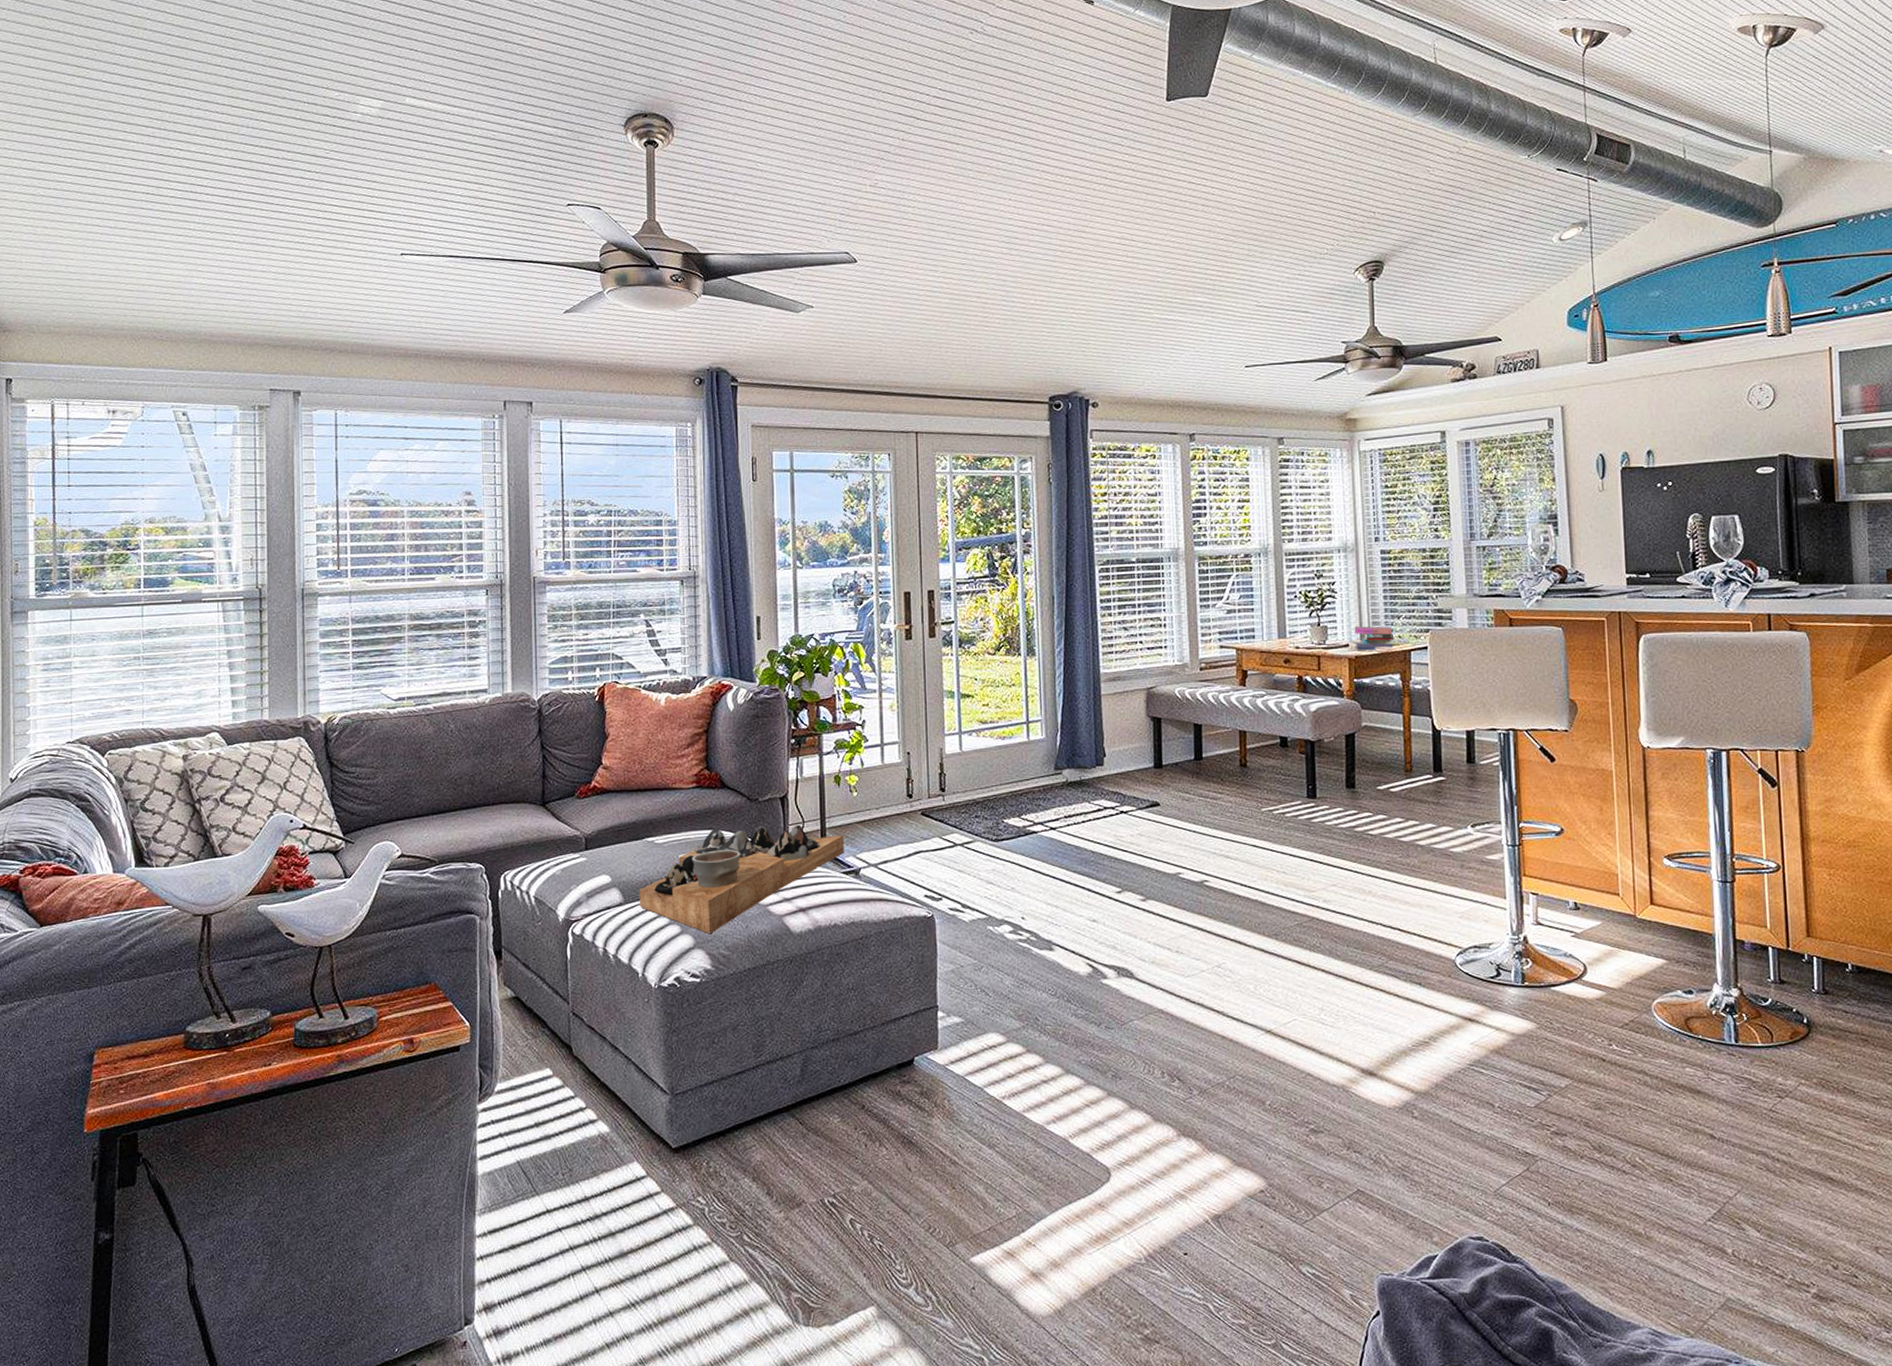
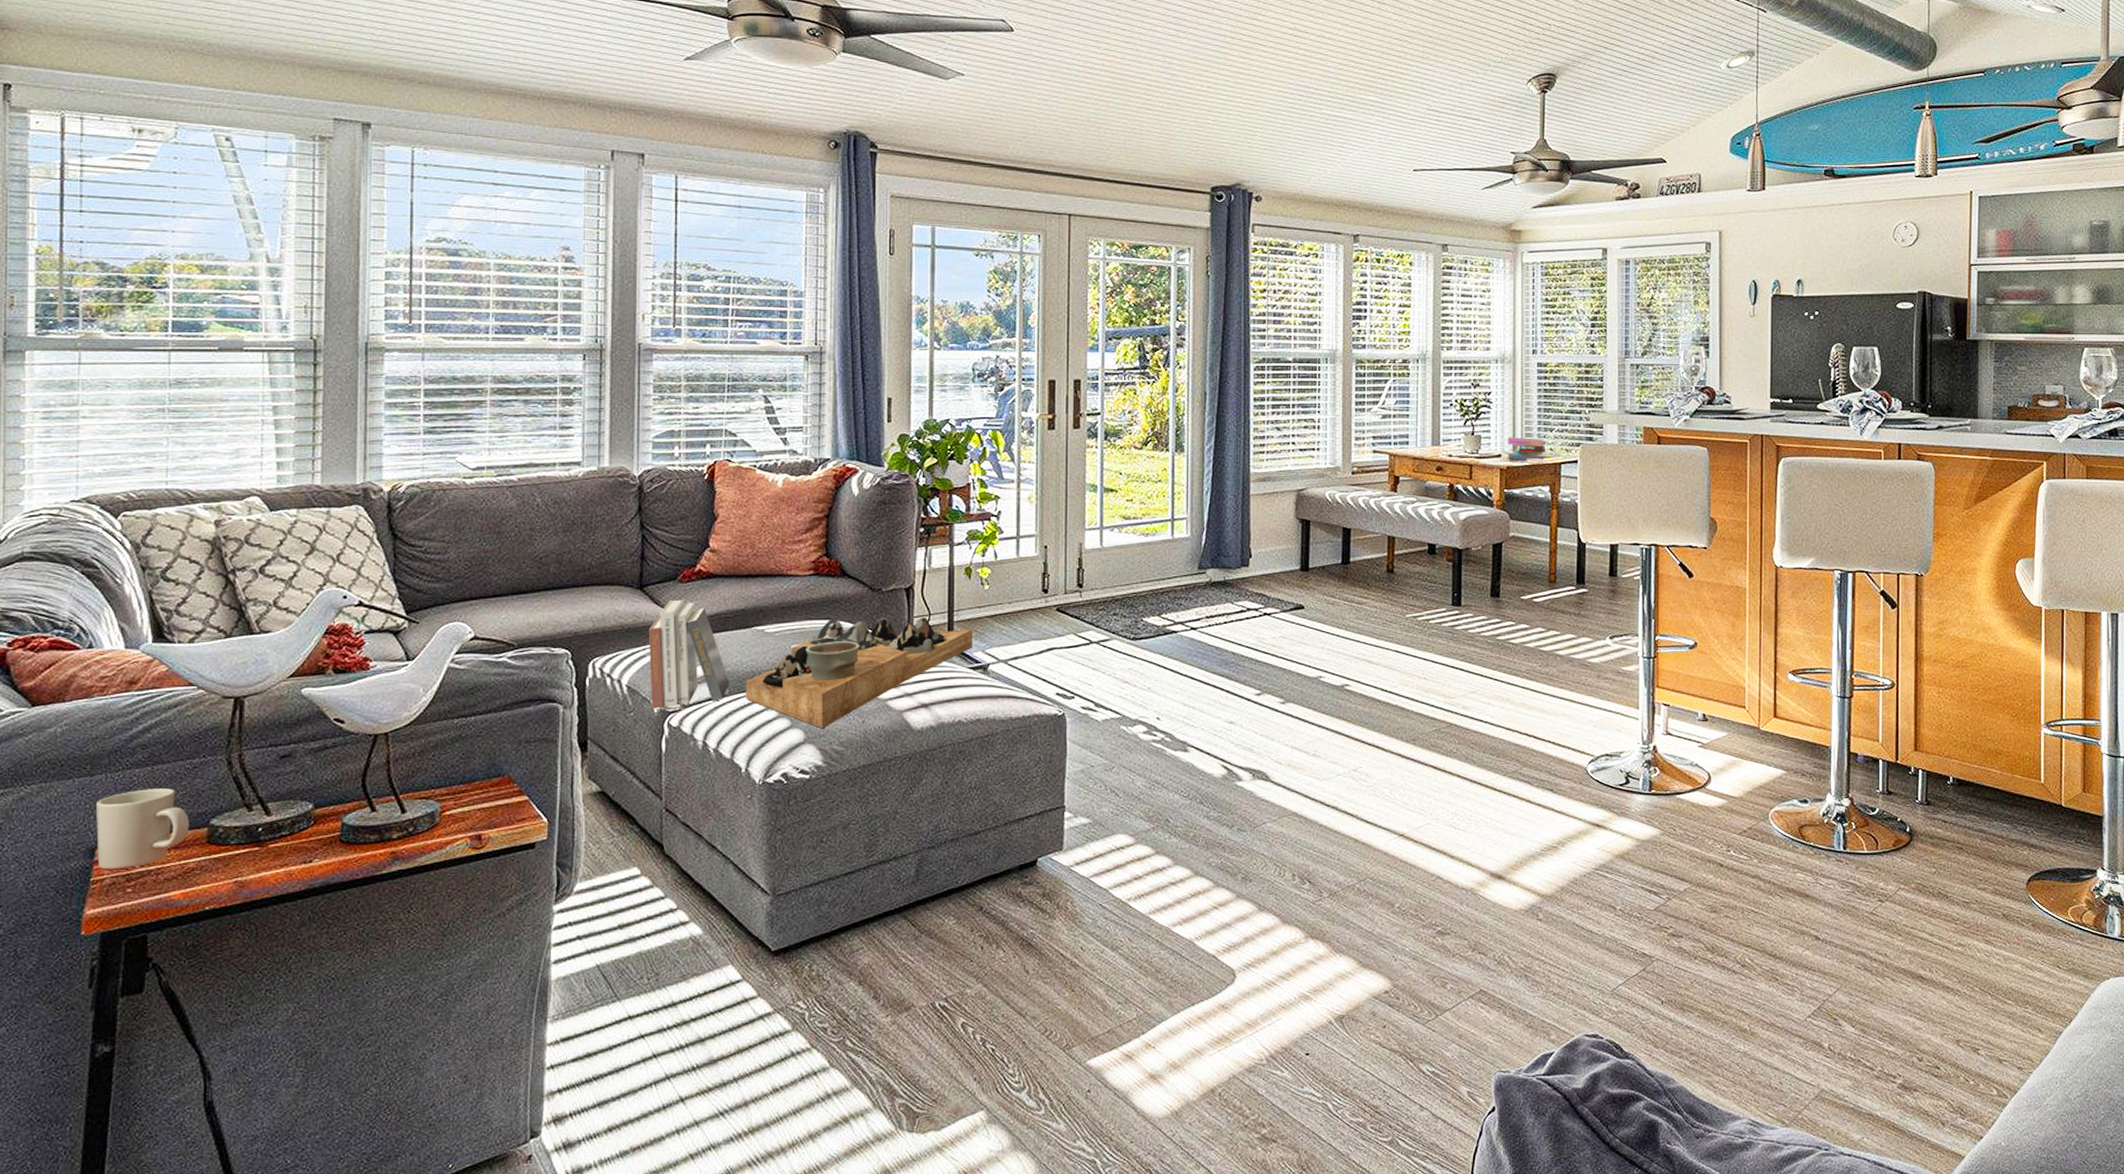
mug: none [94,999,170,1073] -> present [96,788,190,870]
books: none [551,813,626,918] -> present [648,598,730,709]

